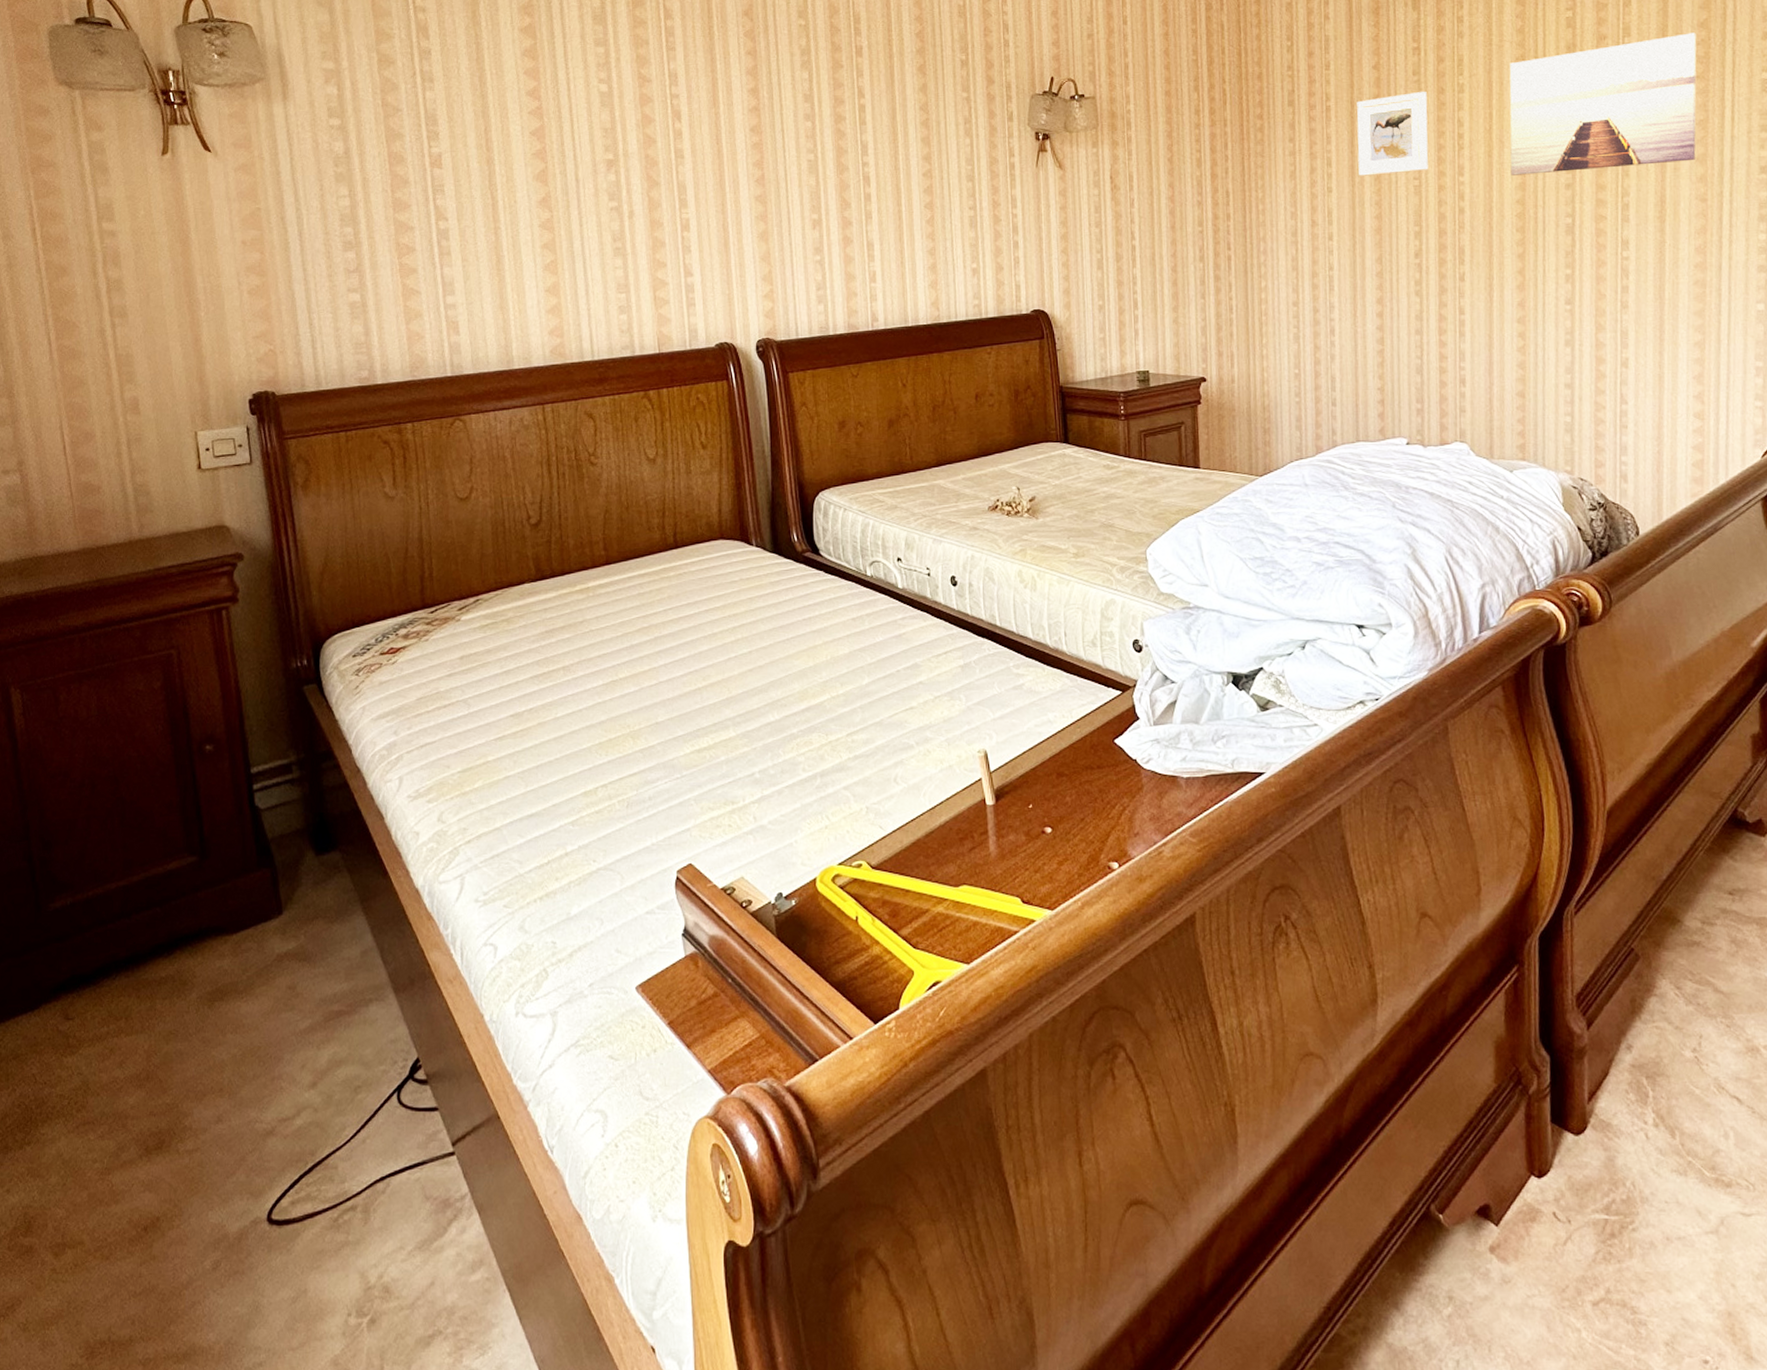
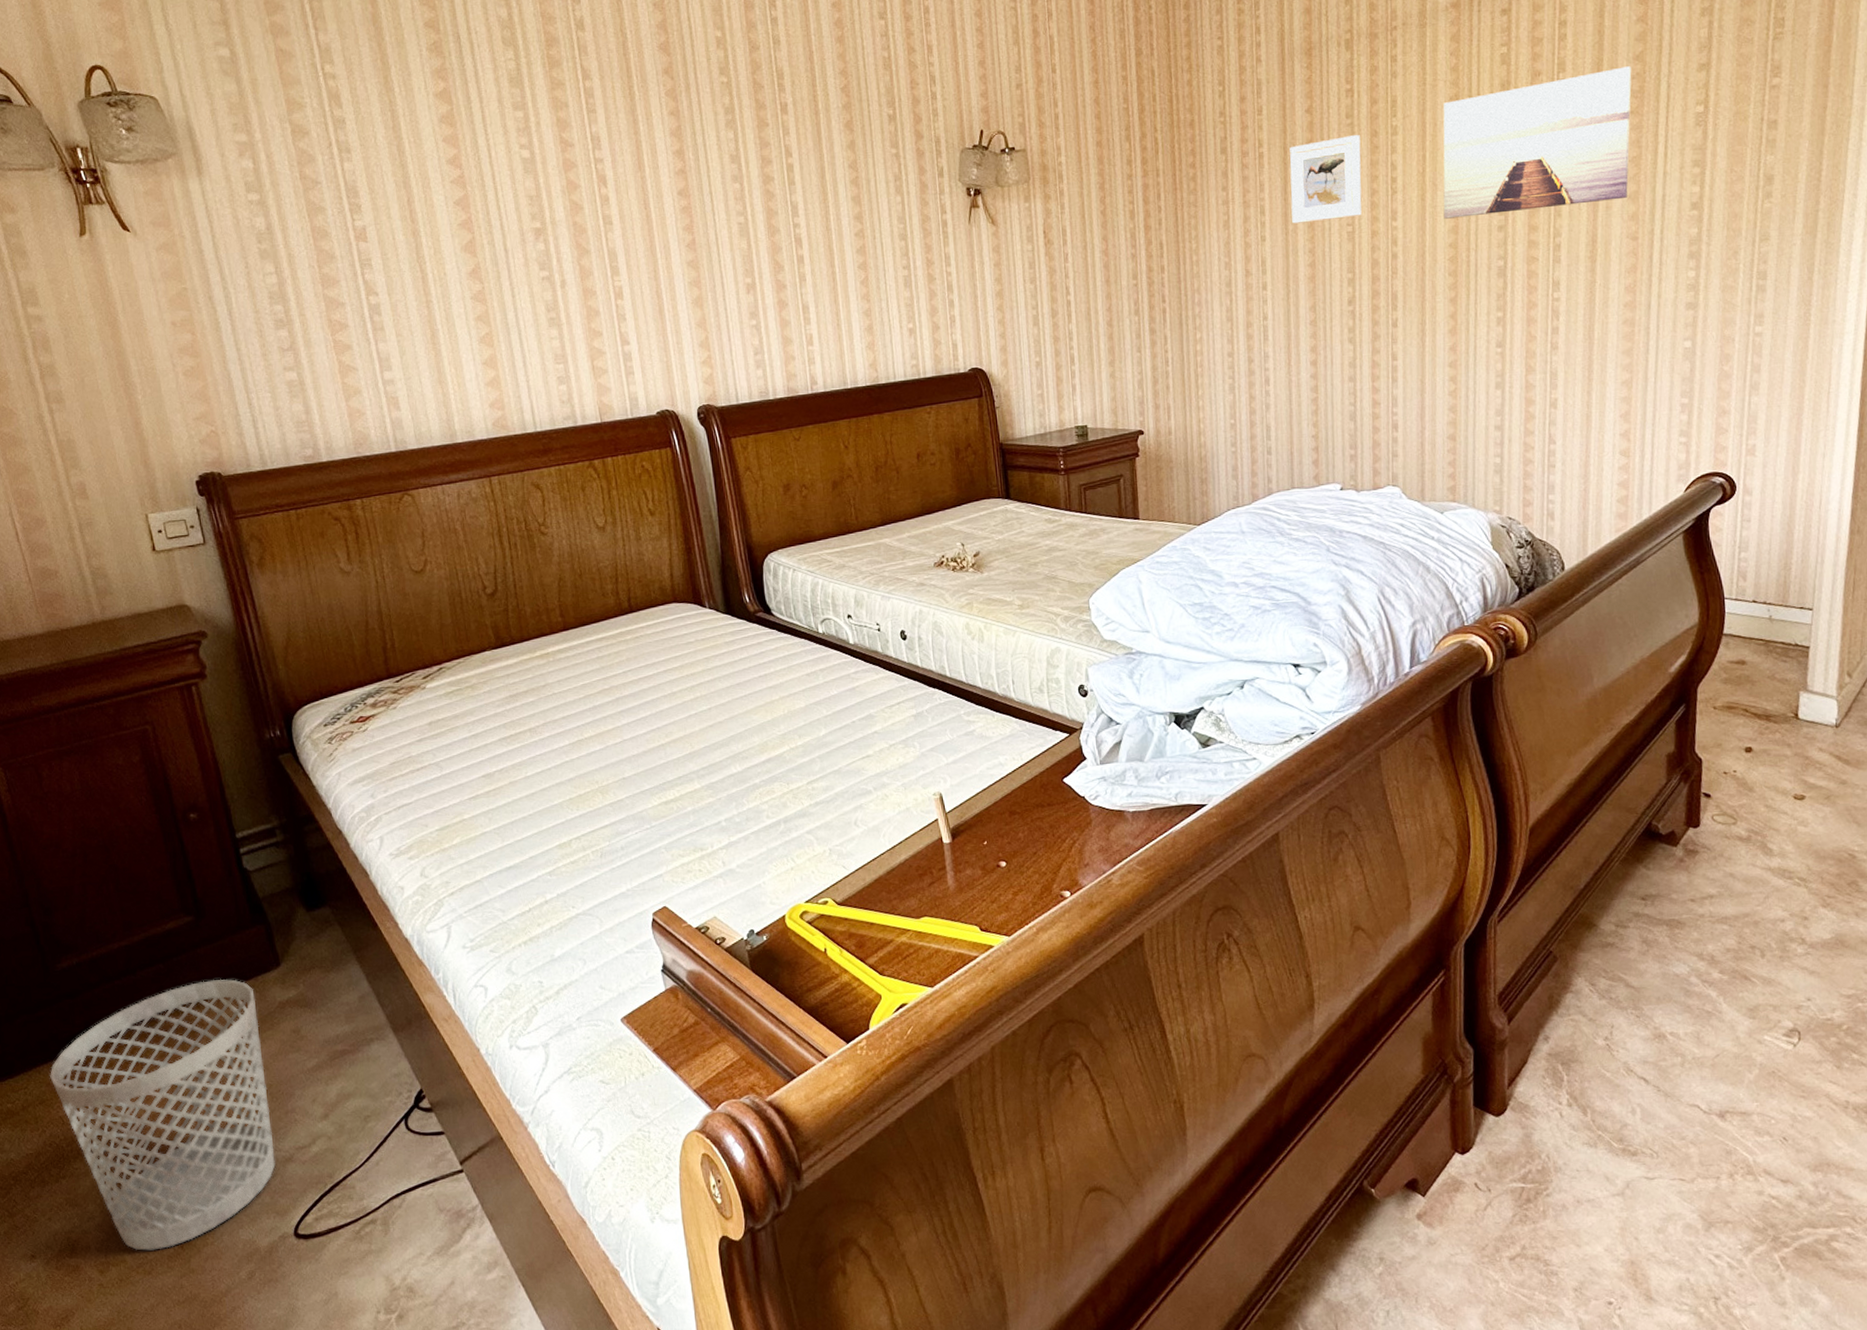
wastebasket: none [28,926,256,1232] -> present [50,979,276,1251]

